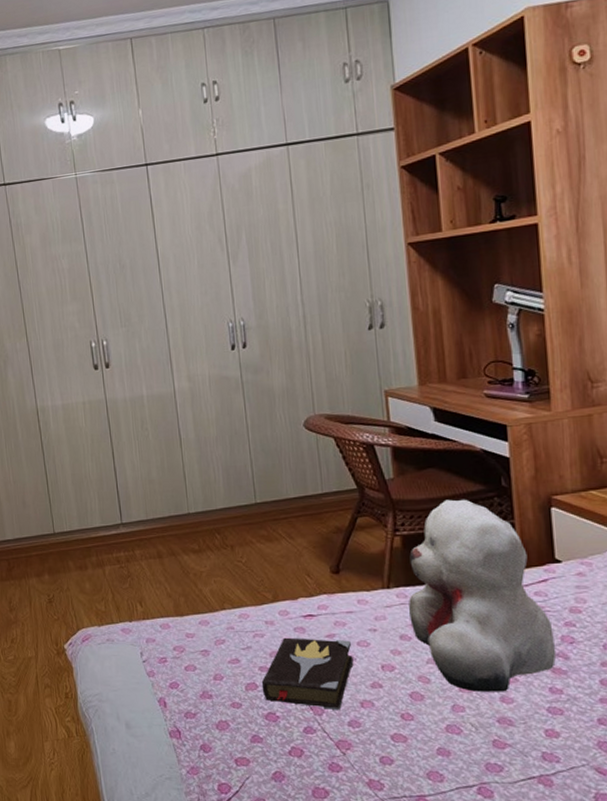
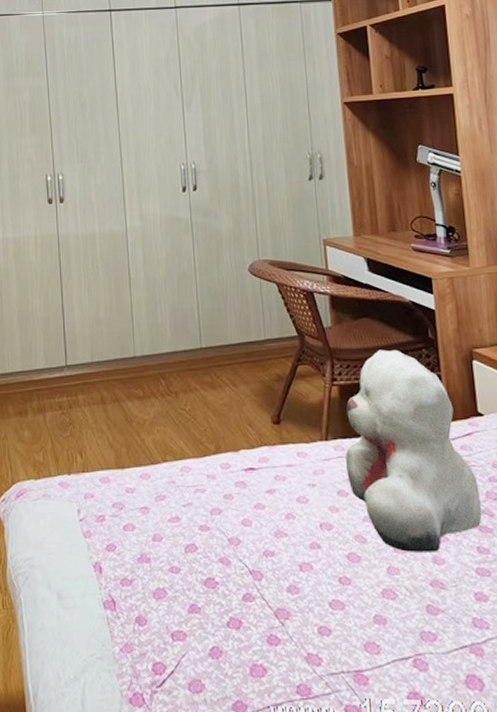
hardback book: present [261,637,354,710] -> none [201,493,293,574]

